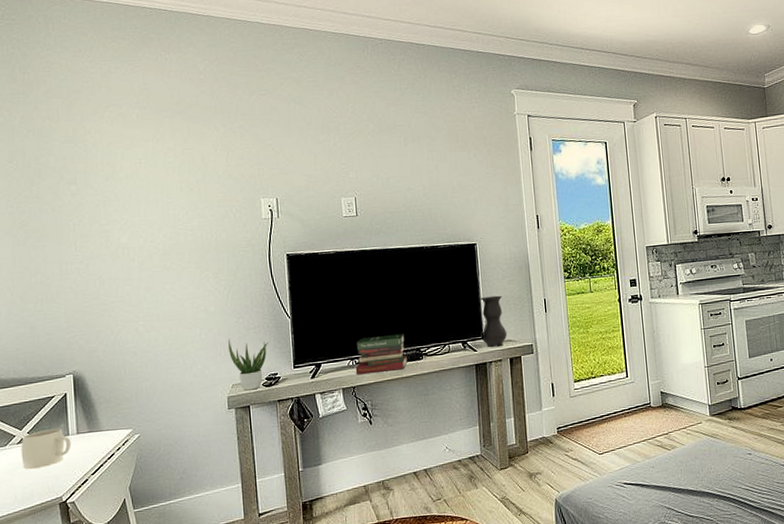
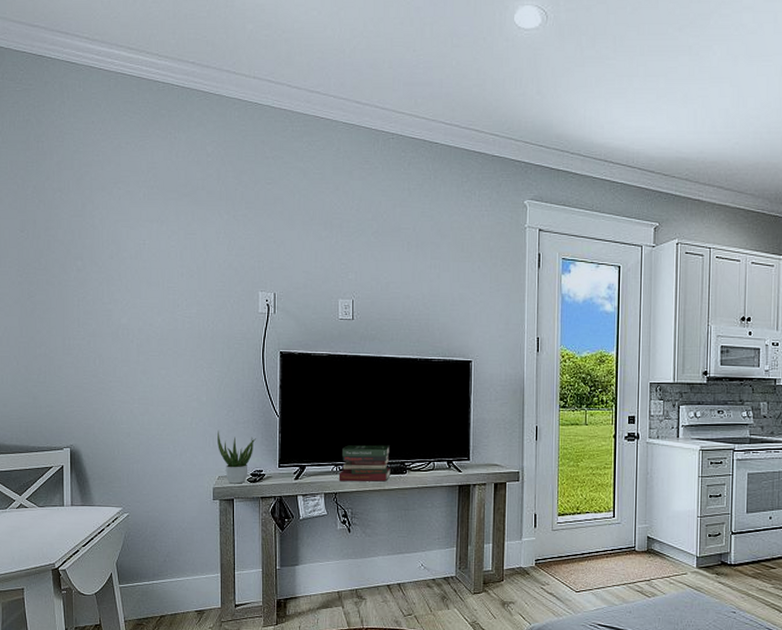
mug: present [21,428,72,470] -> none [20,498,66,534]
vase: present [480,295,507,348] -> none [467,417,494,471]

